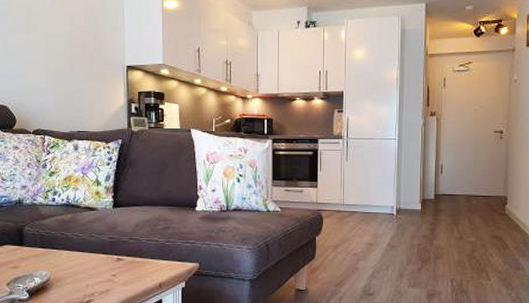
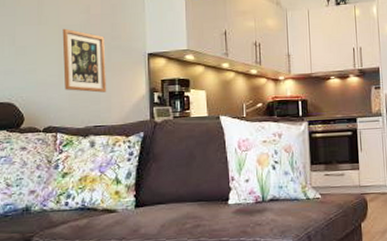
picture frame: none [49,38,89,101] -> present [62,28,107,93]

